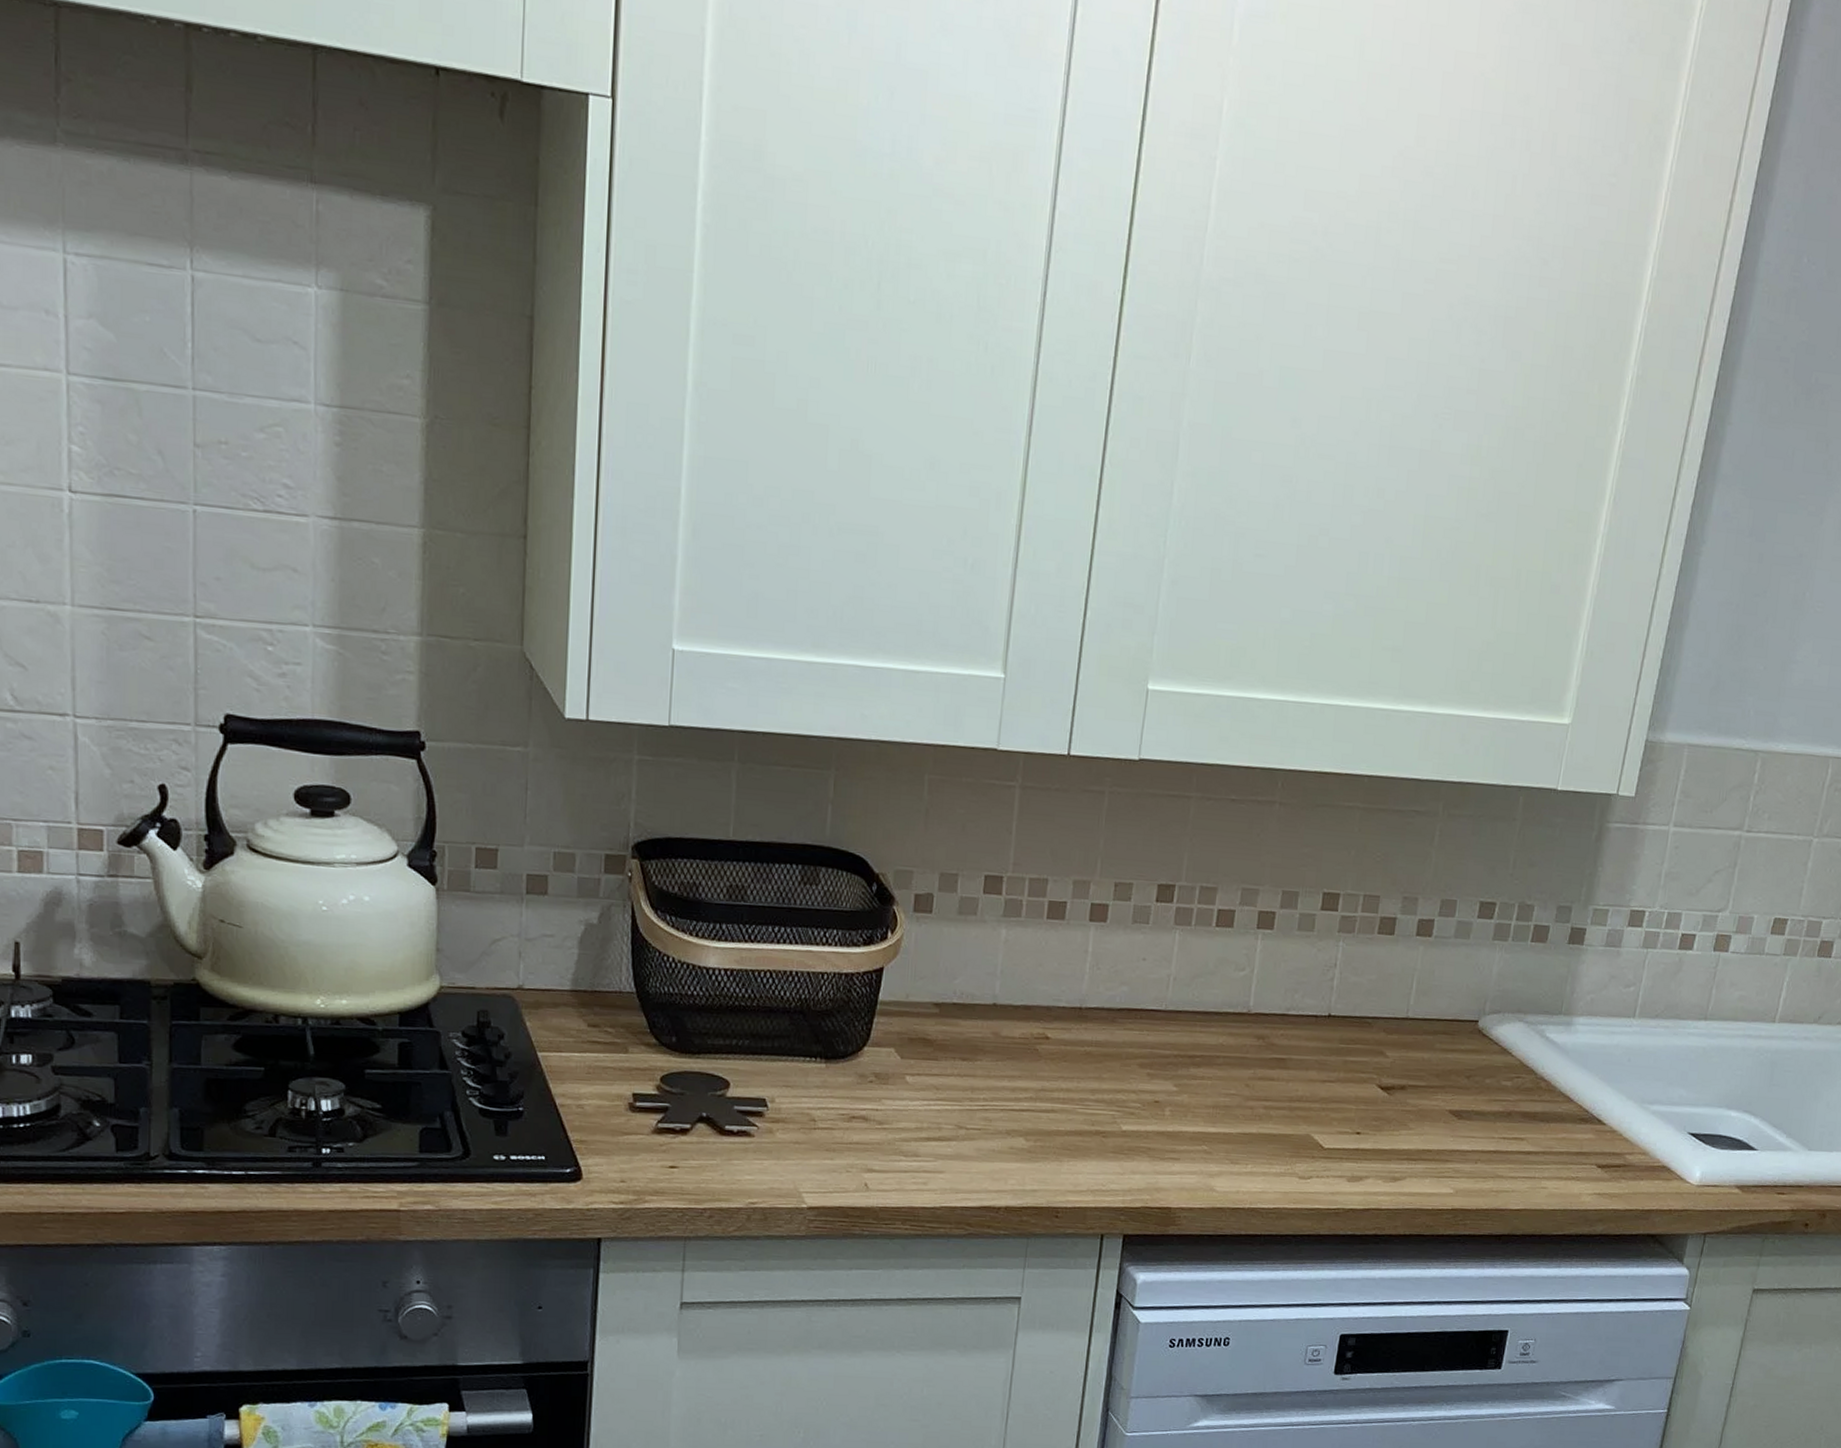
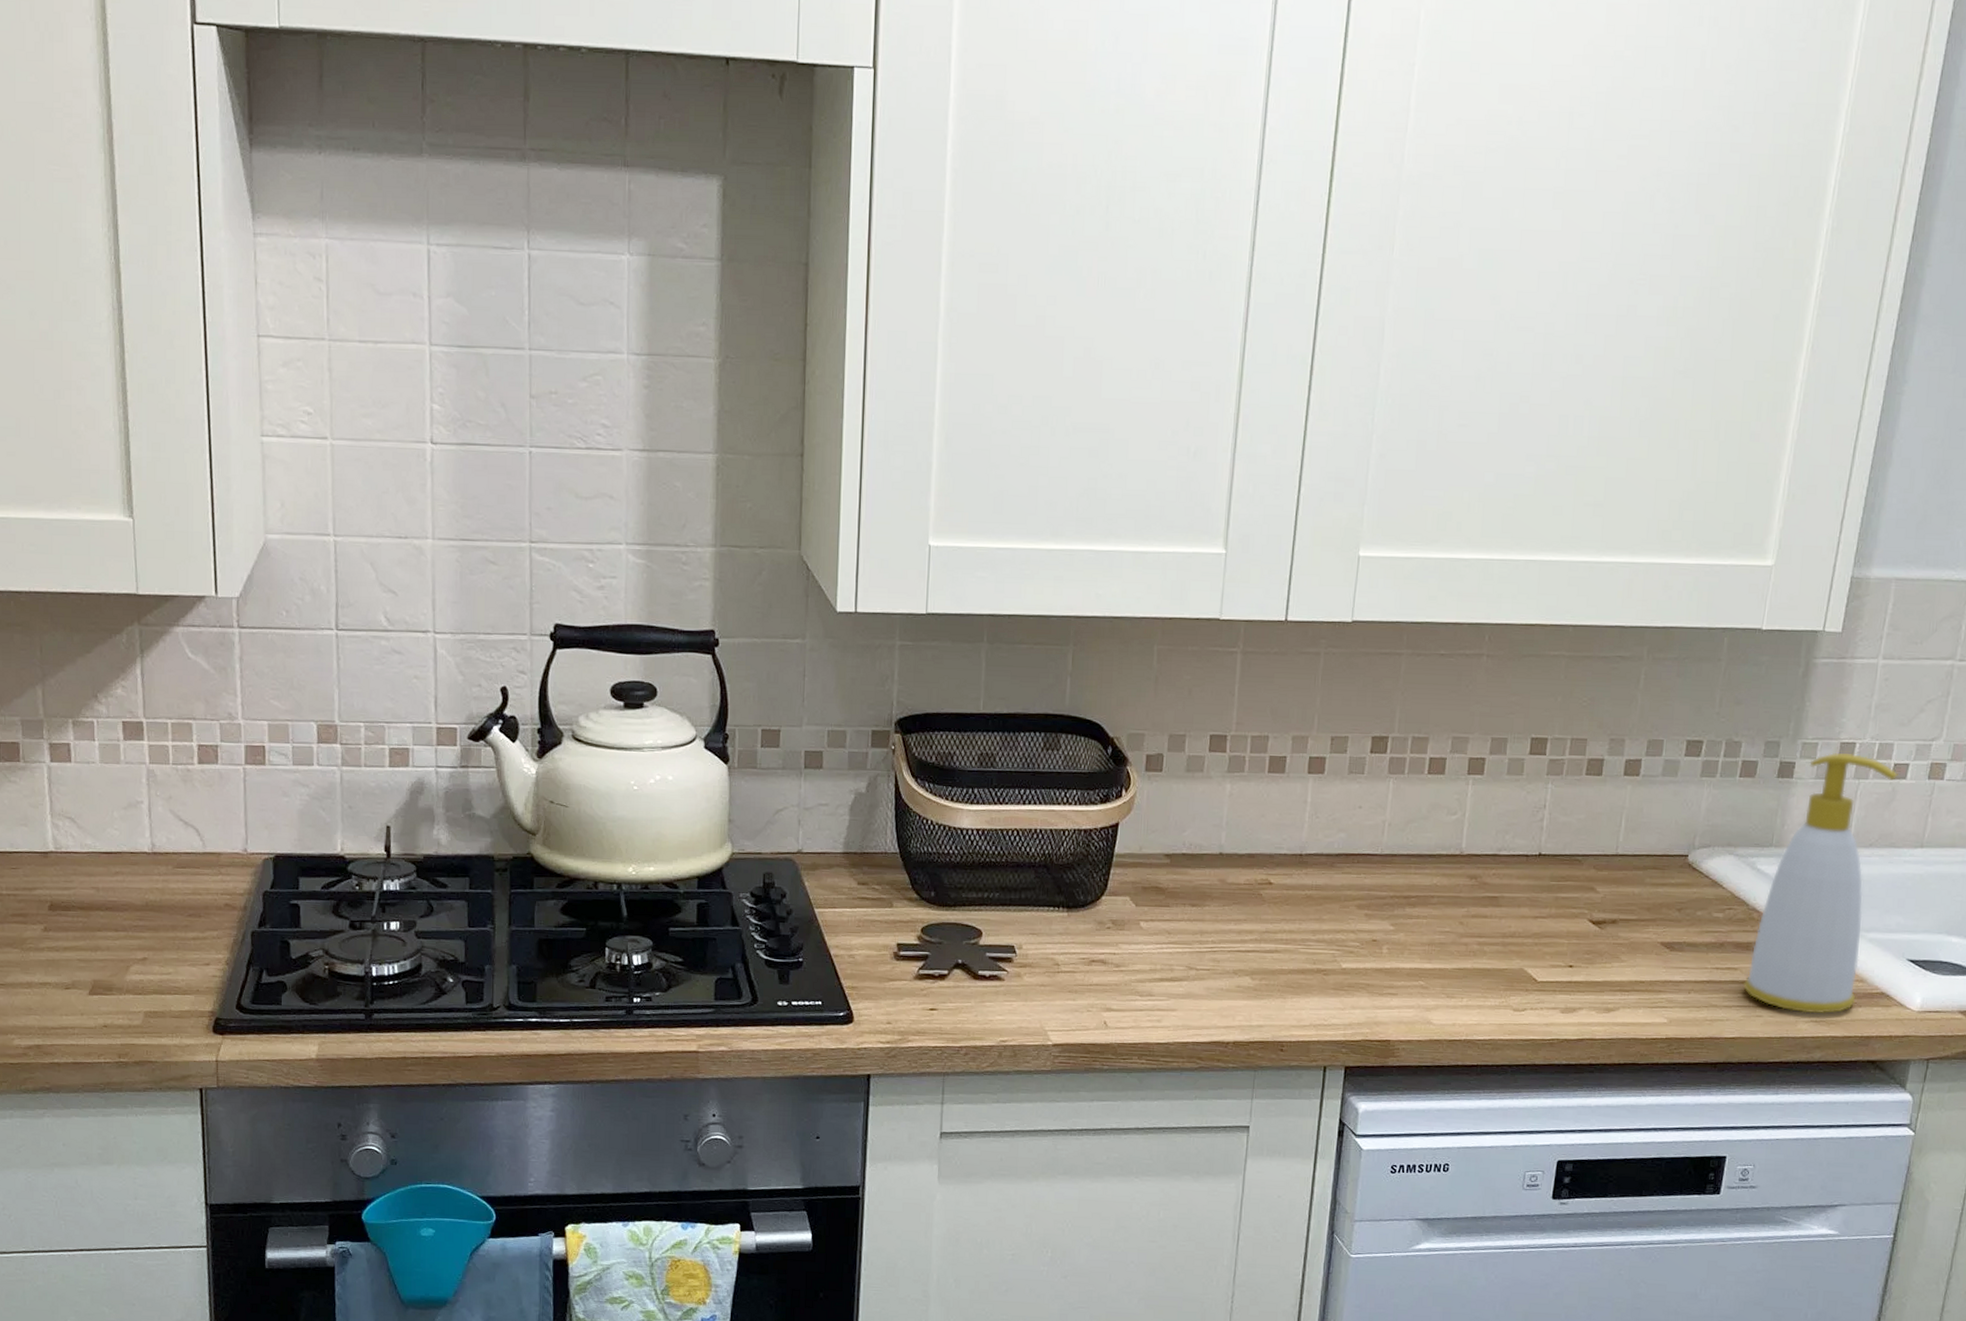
soap bottle: none [1528,920,1685,1187] -> present [1742,752,1898,1014]

